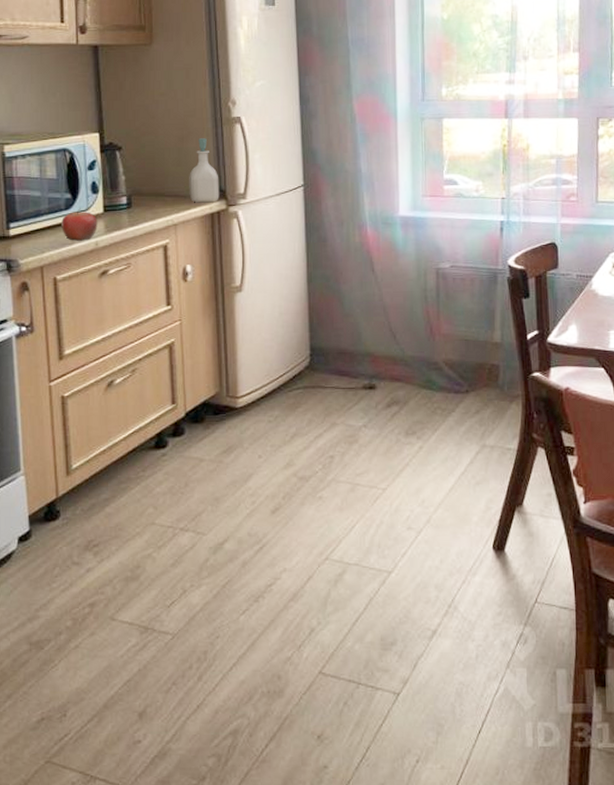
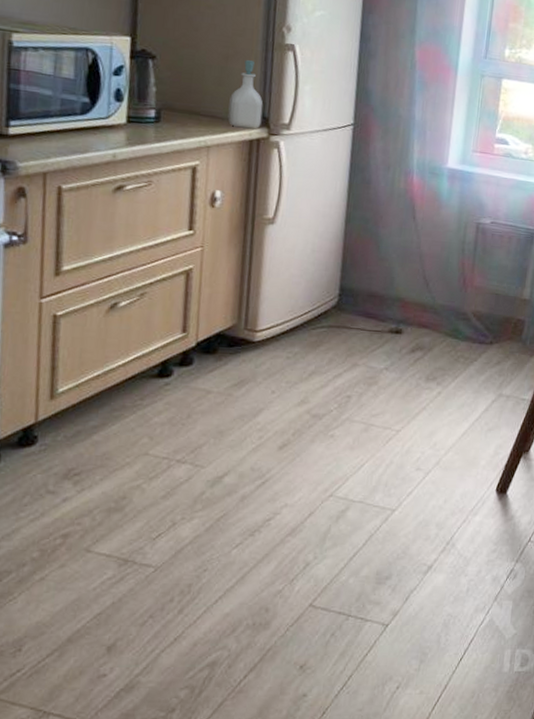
fruit: present [62,208,98,242] -> none [74,115,118,152]

